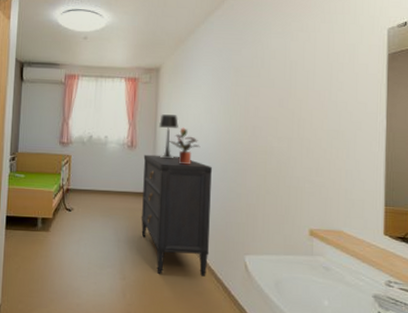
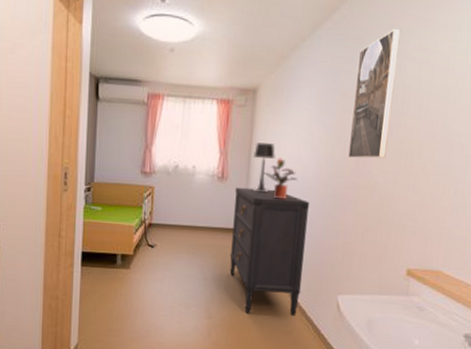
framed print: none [245,14,283,127] -> present [348,29,401,159]

